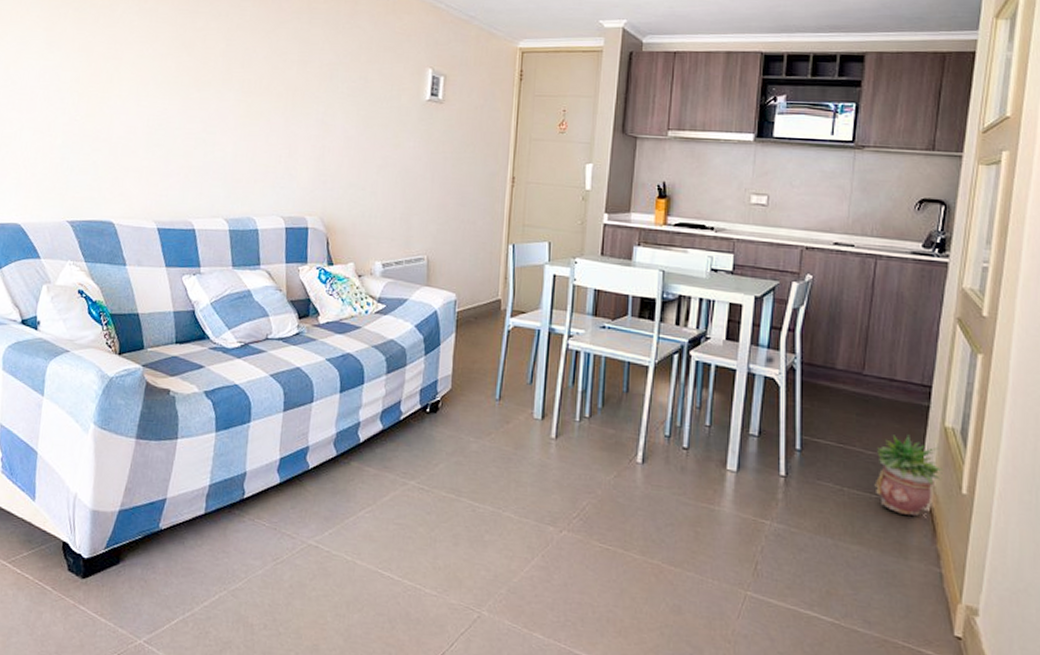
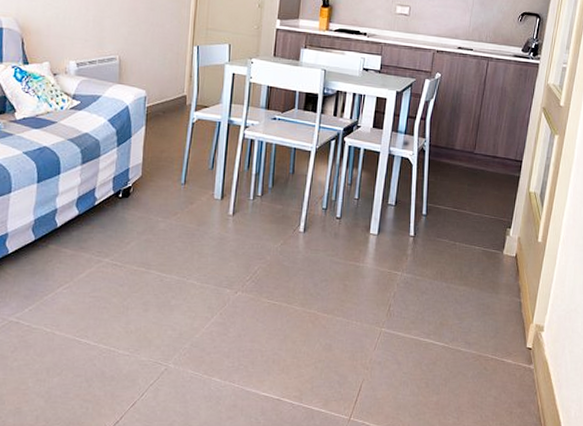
potted plant: present [874,434,944,516] -> none [478,199,527,260]

